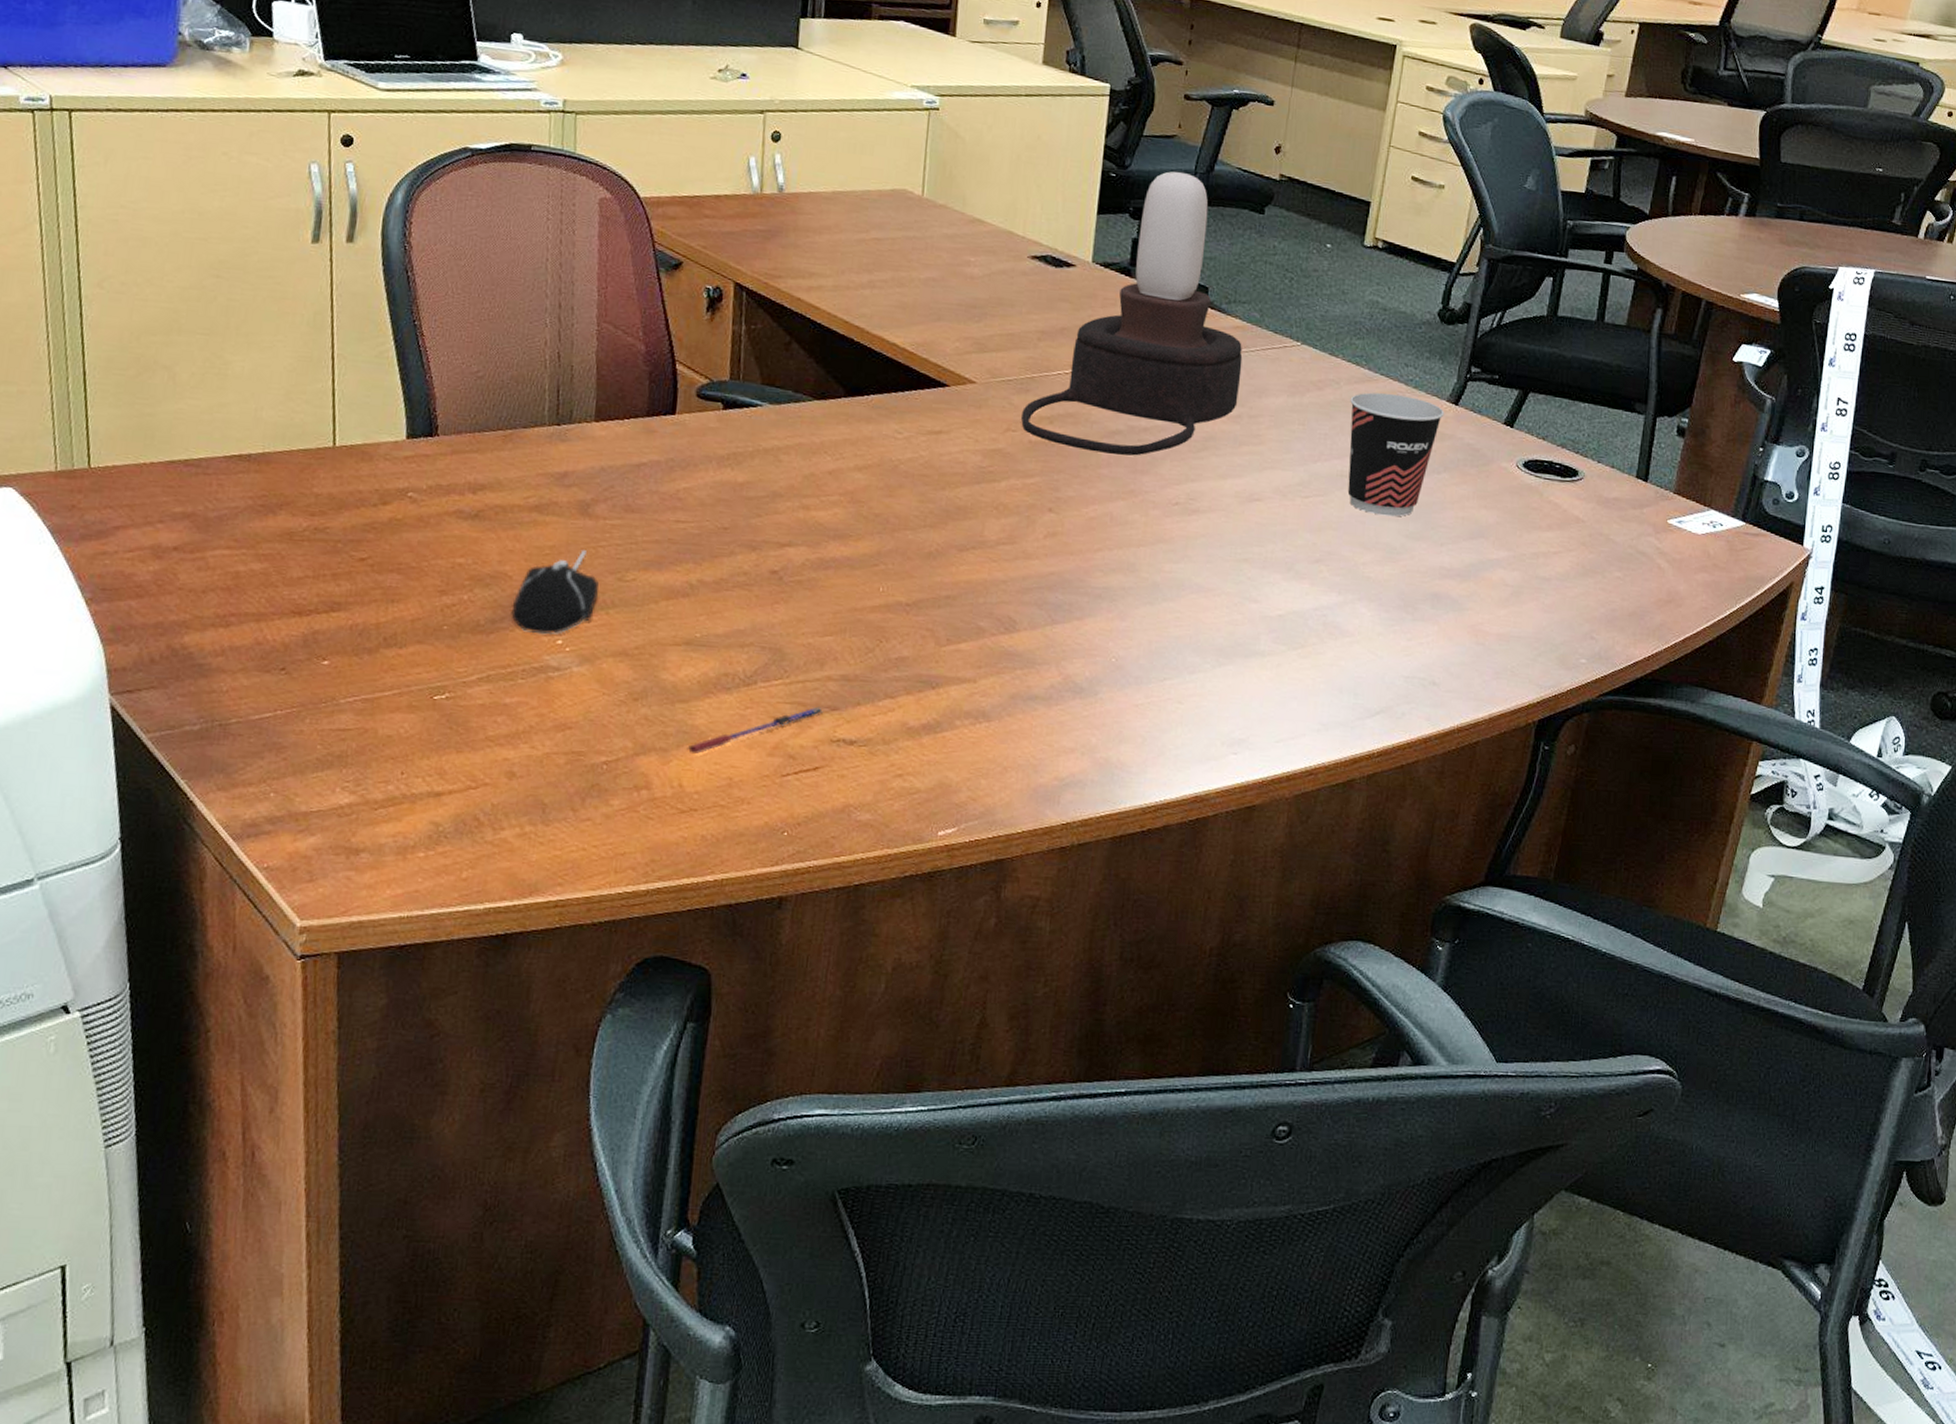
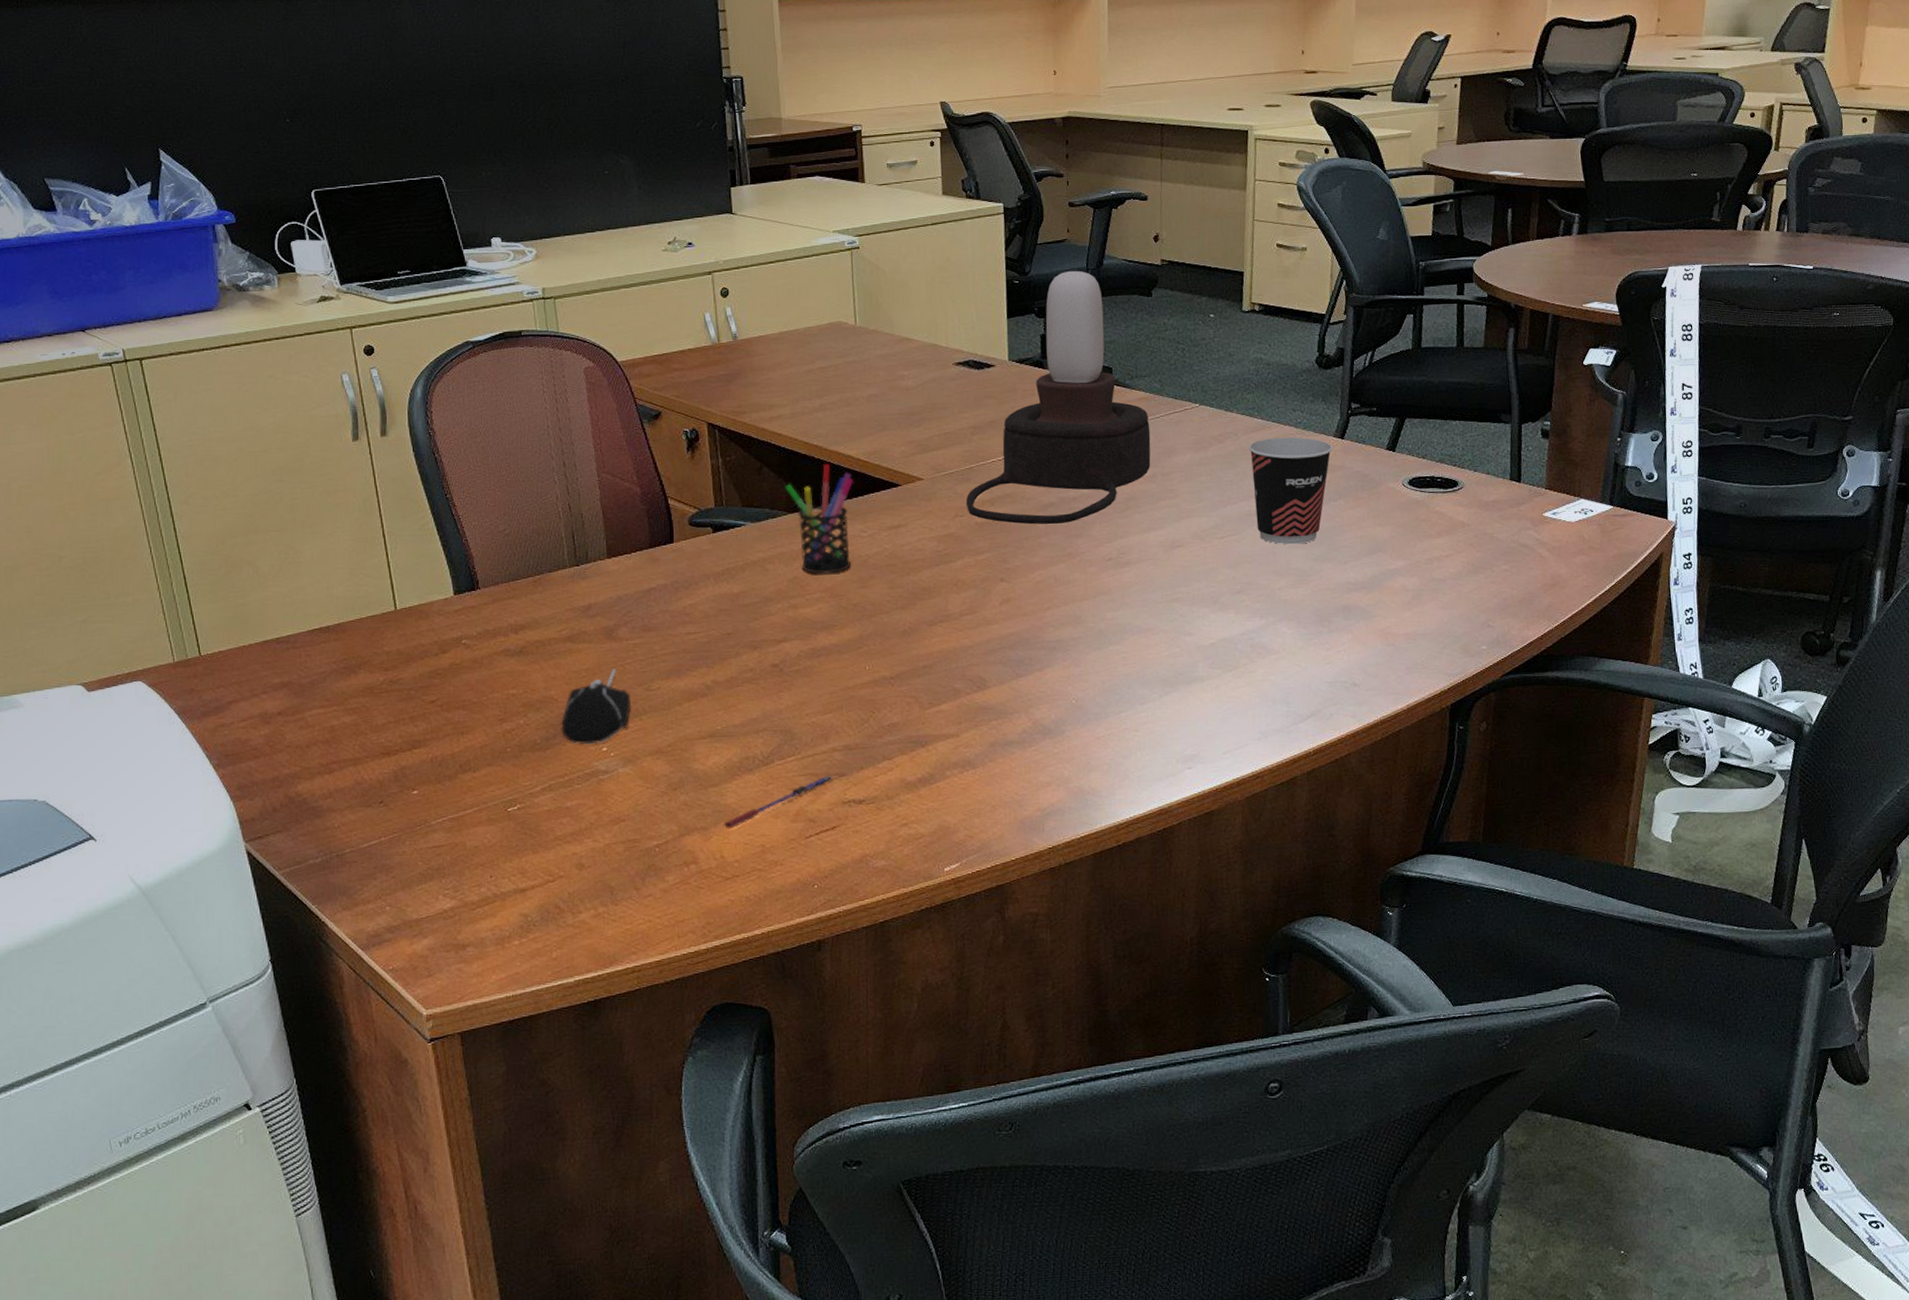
pen holder: none [814,348,896,476] -> present [785,463,854,574]

